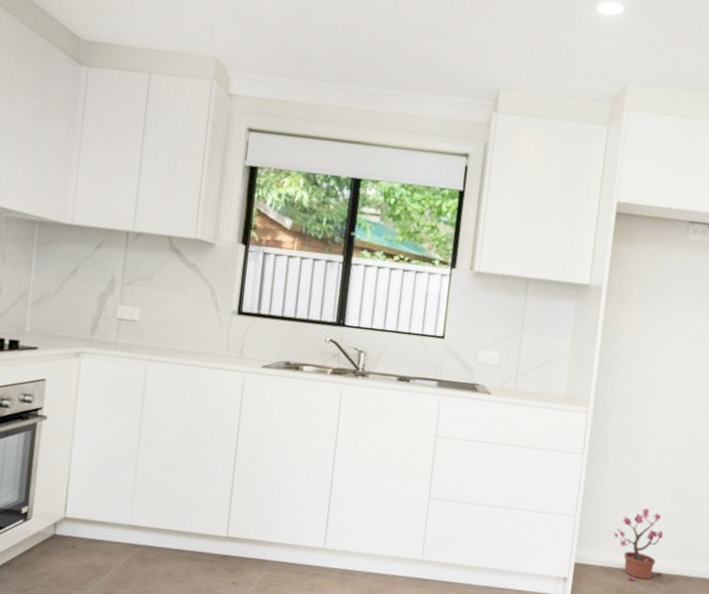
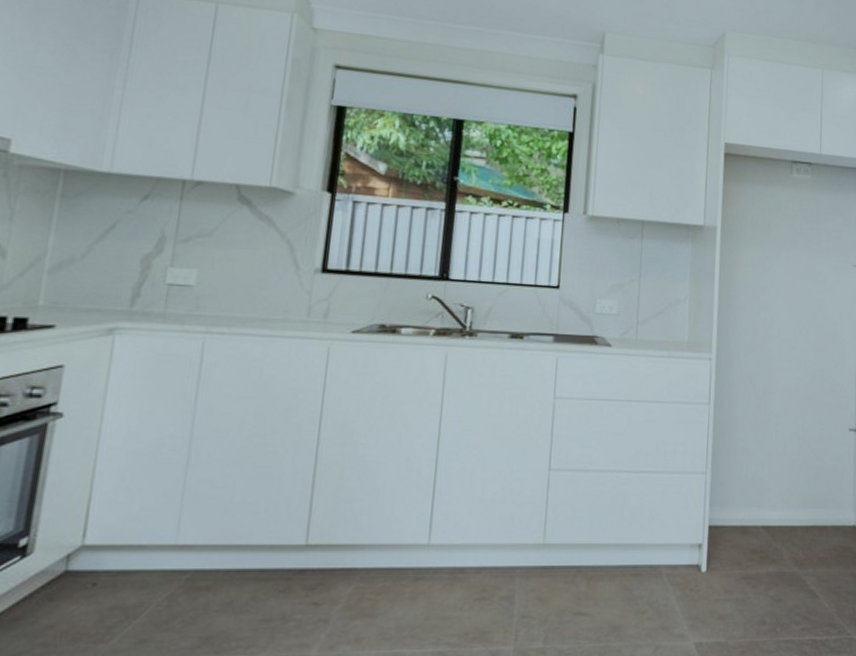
potted plant: present [613,507,664,581] -> none [745,456,798,539]

